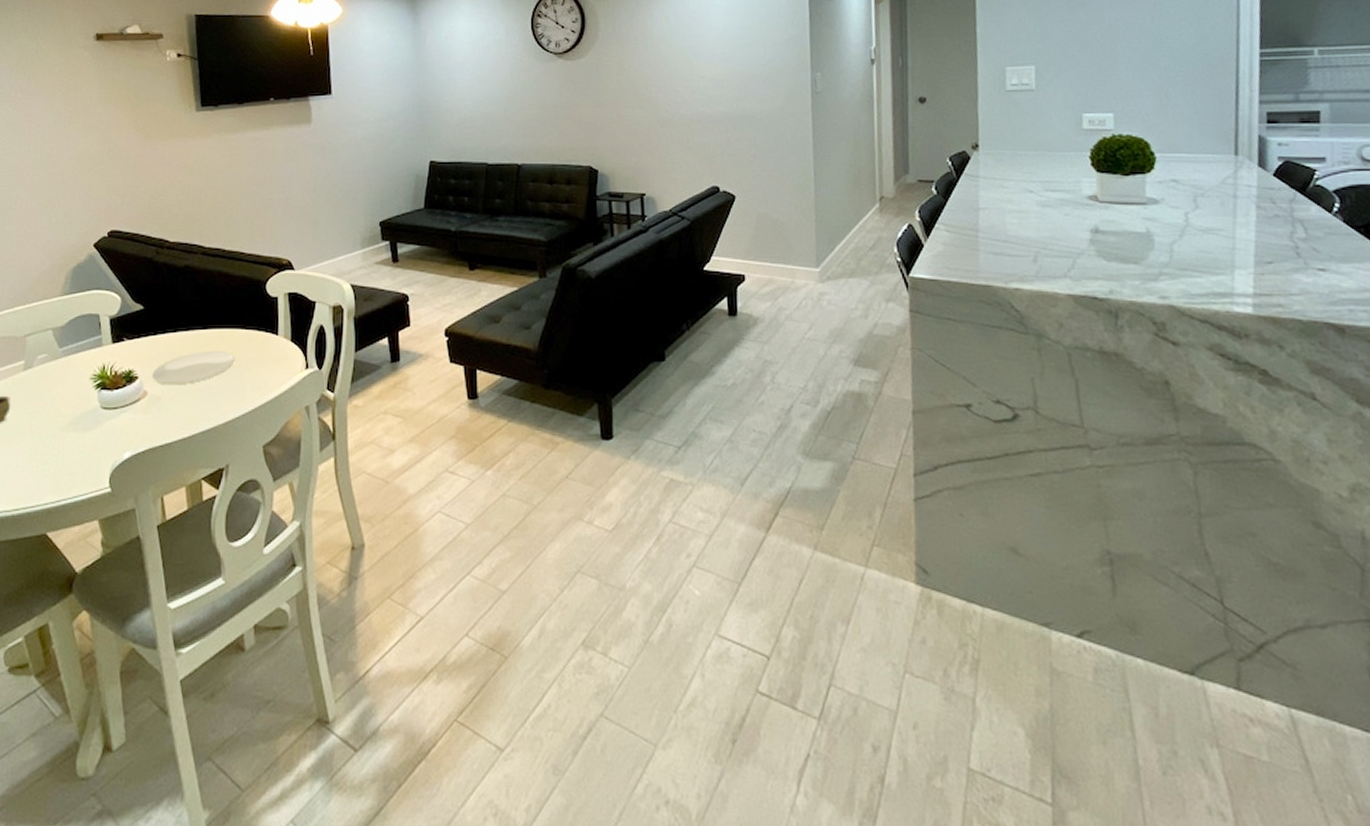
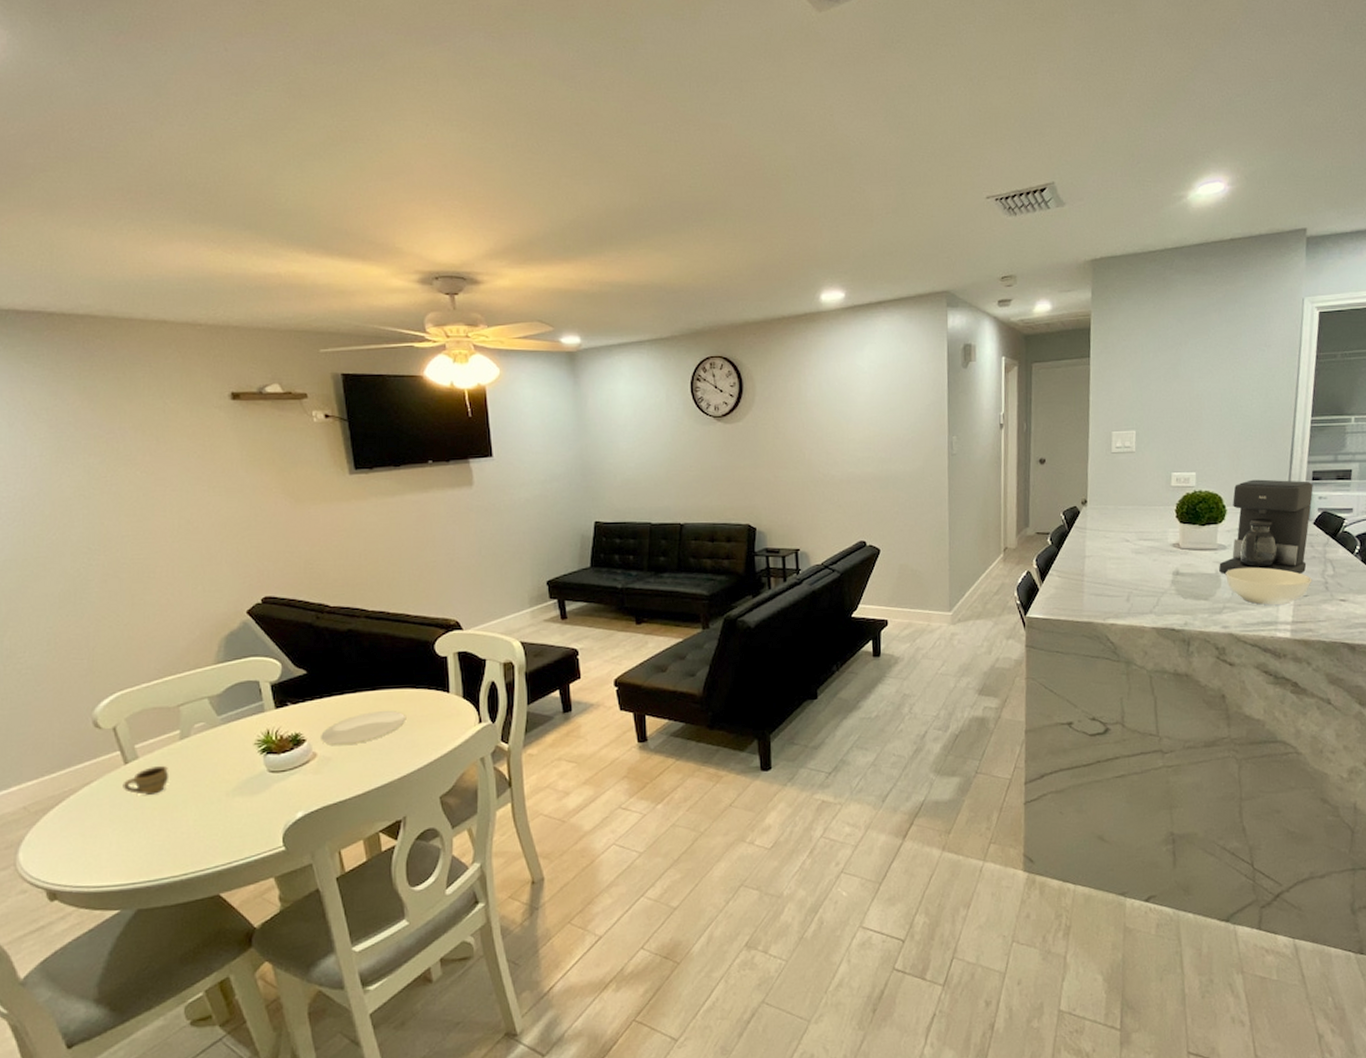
coffee maker: none [1150,122,1270,236] -> present [1219,479,1313,574]
bowl: none [1159,227,1277,273] -> present [1225,567,1312,606]

